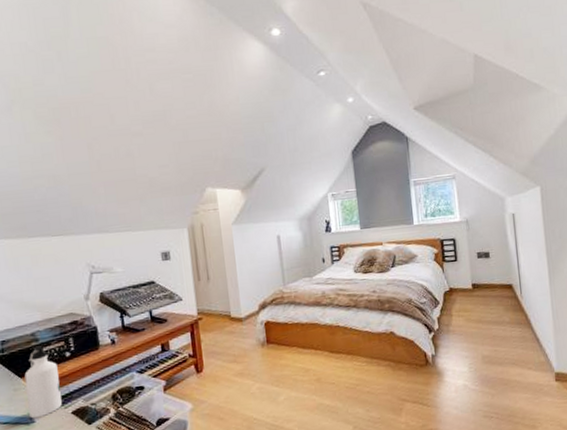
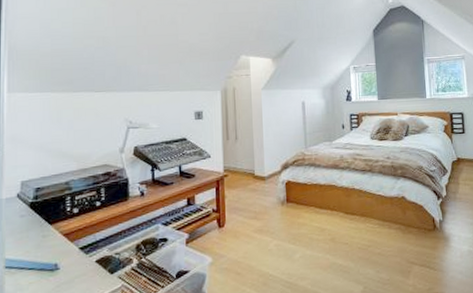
water bottle: present [24,346,62,419] -> none [54,194,87,266]

